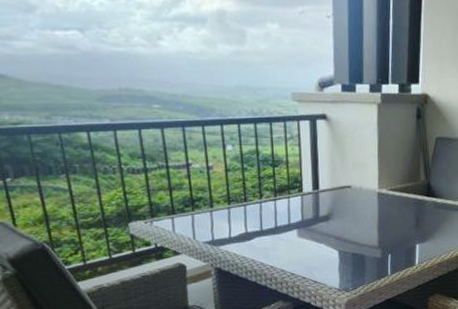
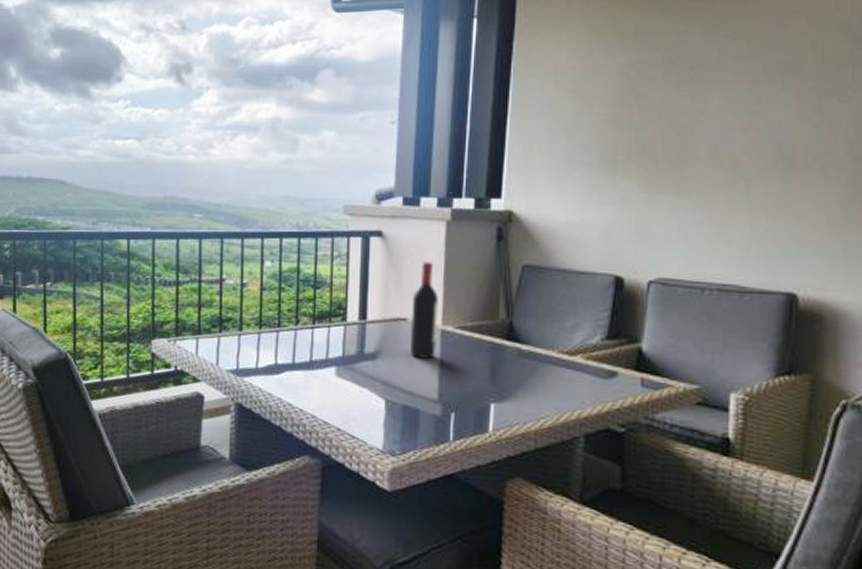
wine bottle: none [354,138,375,216] -> present [409,261,438,359]

